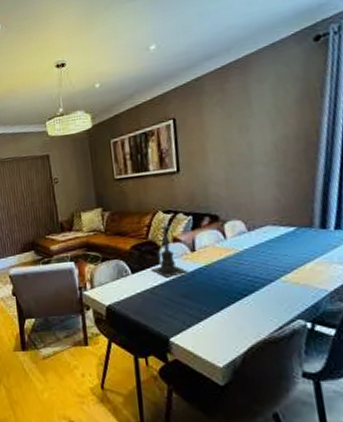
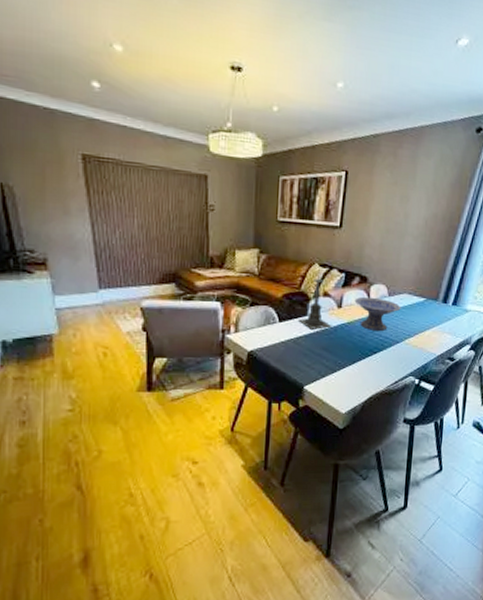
decorative bowl: none [208,235,267,271] -> present [354,296,401,331]

